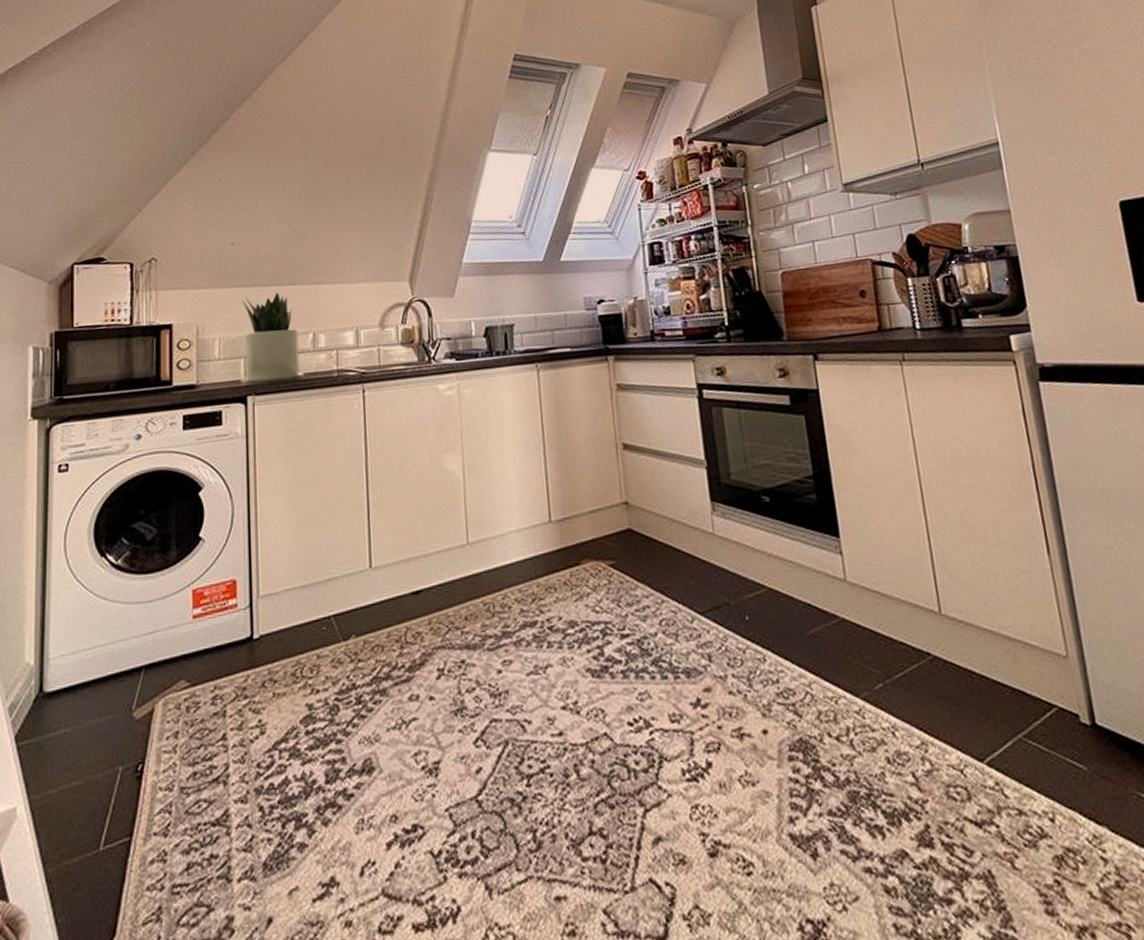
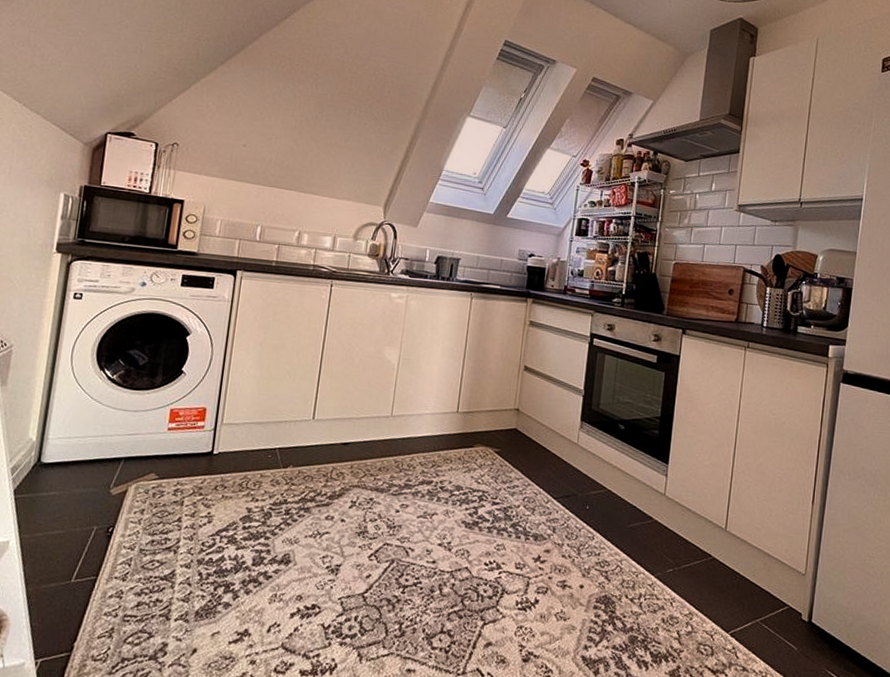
planter: present [240,292,305,385] -> none [233,191,287,266]

